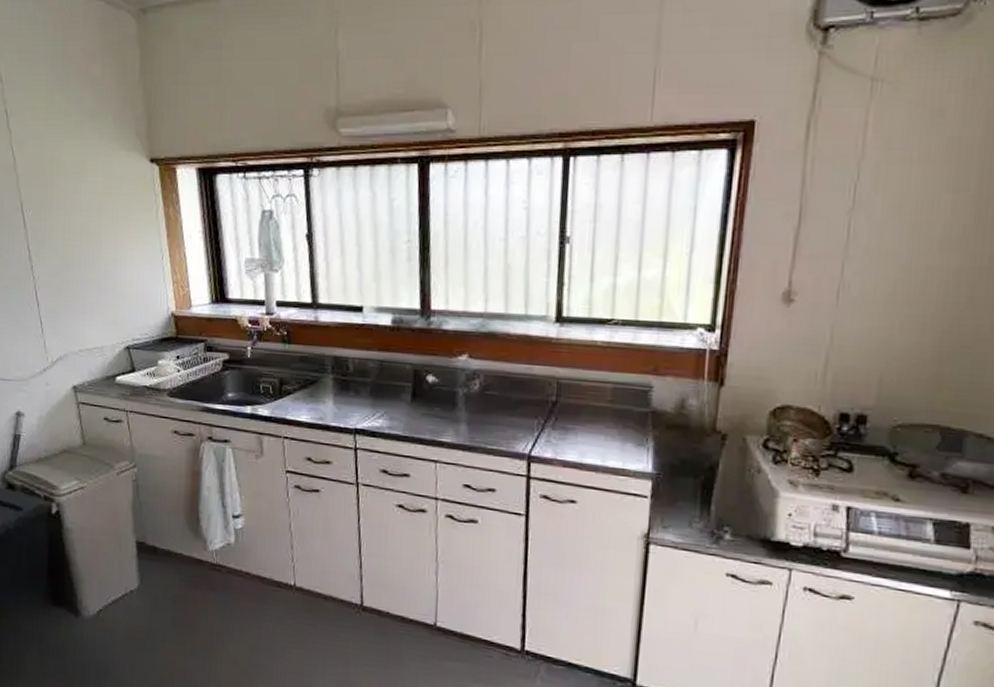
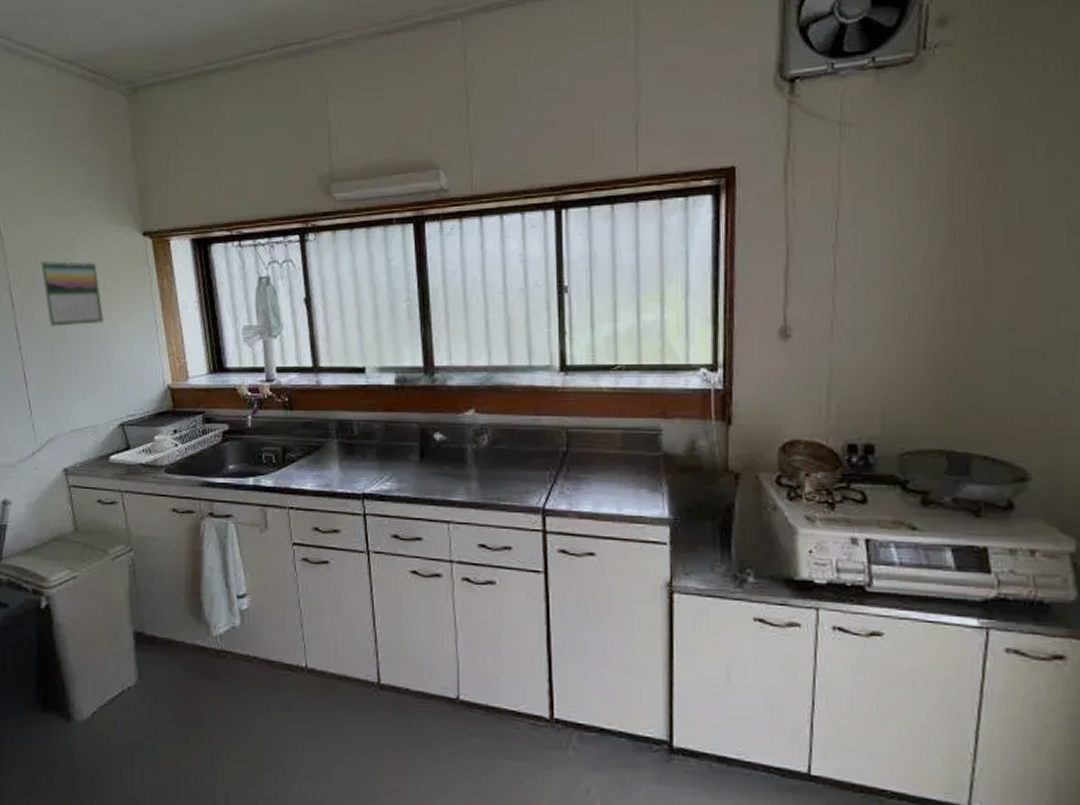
calendar: none [51,181,111,249] -> present [40,259,104,327]

